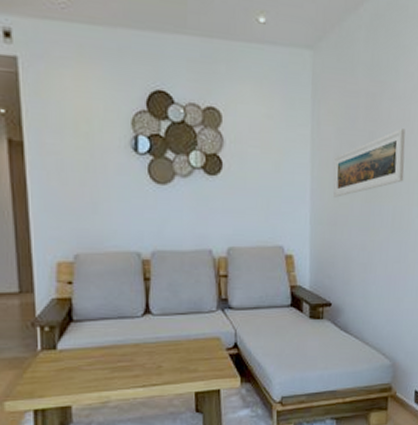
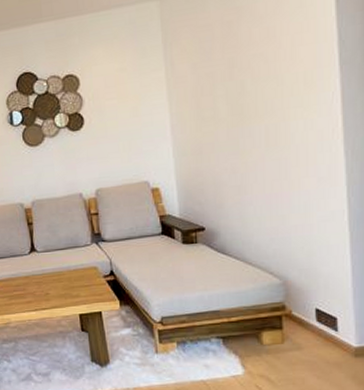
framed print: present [332,128,406,198] -> none [191,46,275,128]

